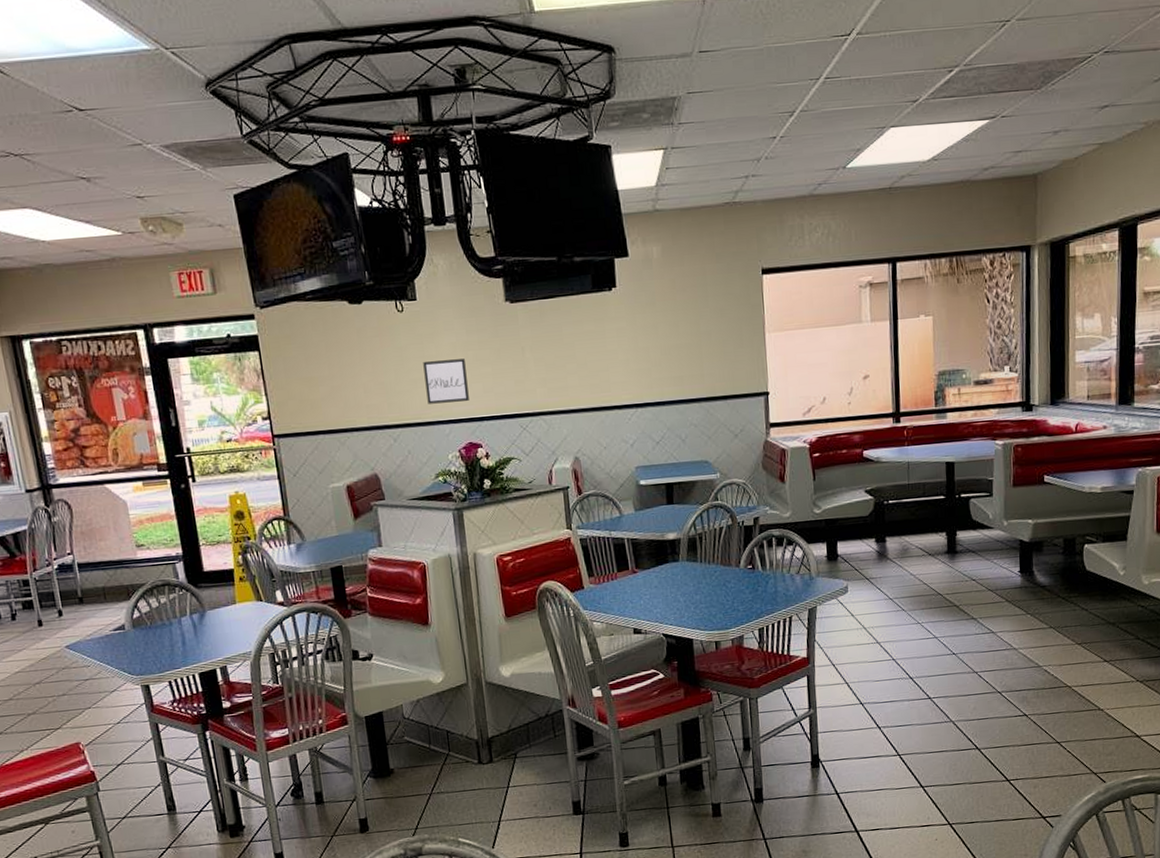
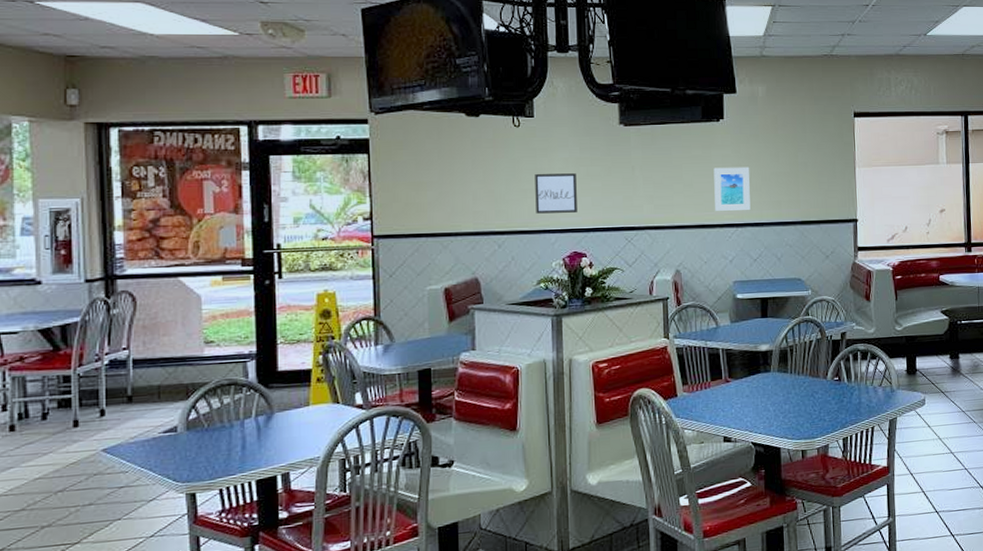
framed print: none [608,340,650,391] -> present [713,167,751,211]

